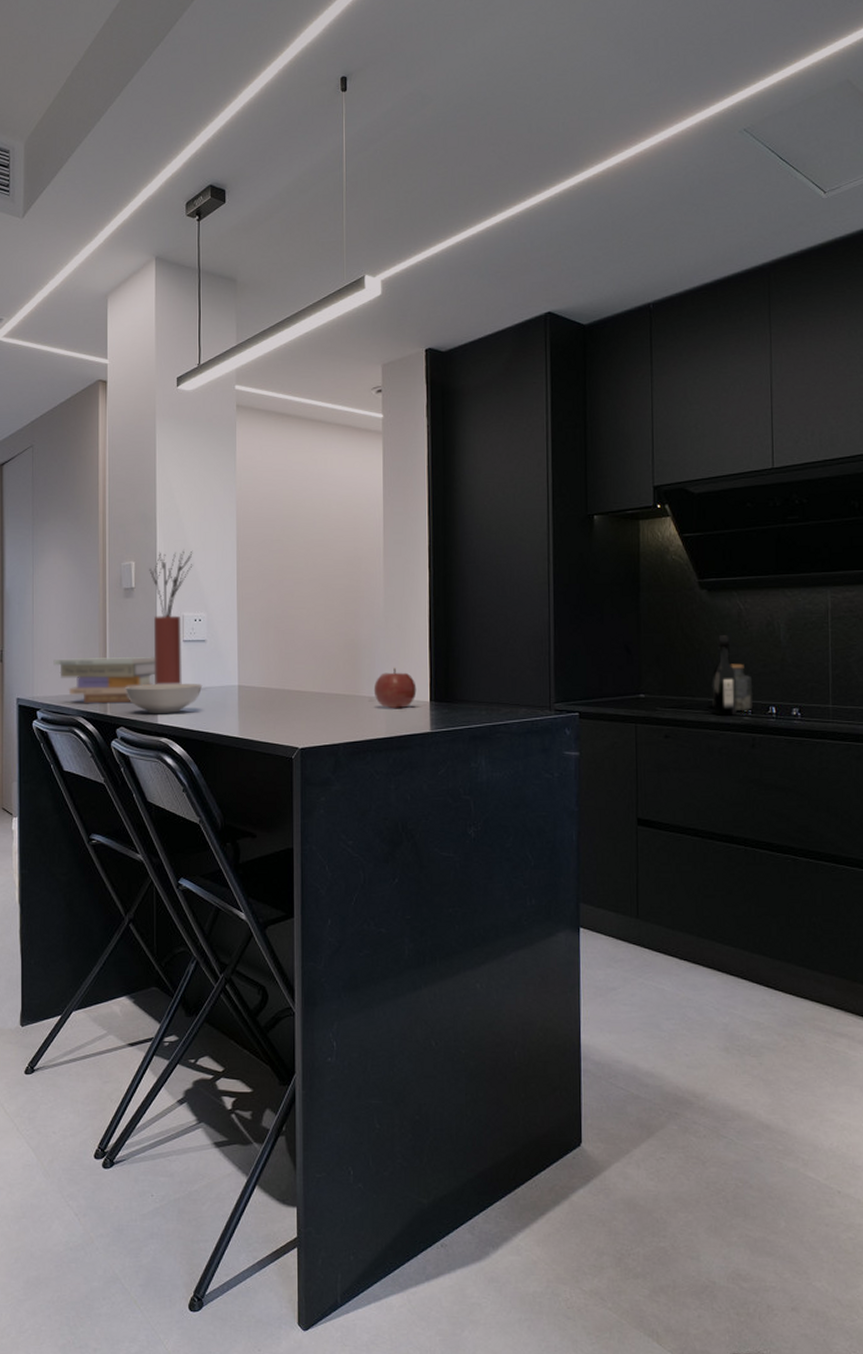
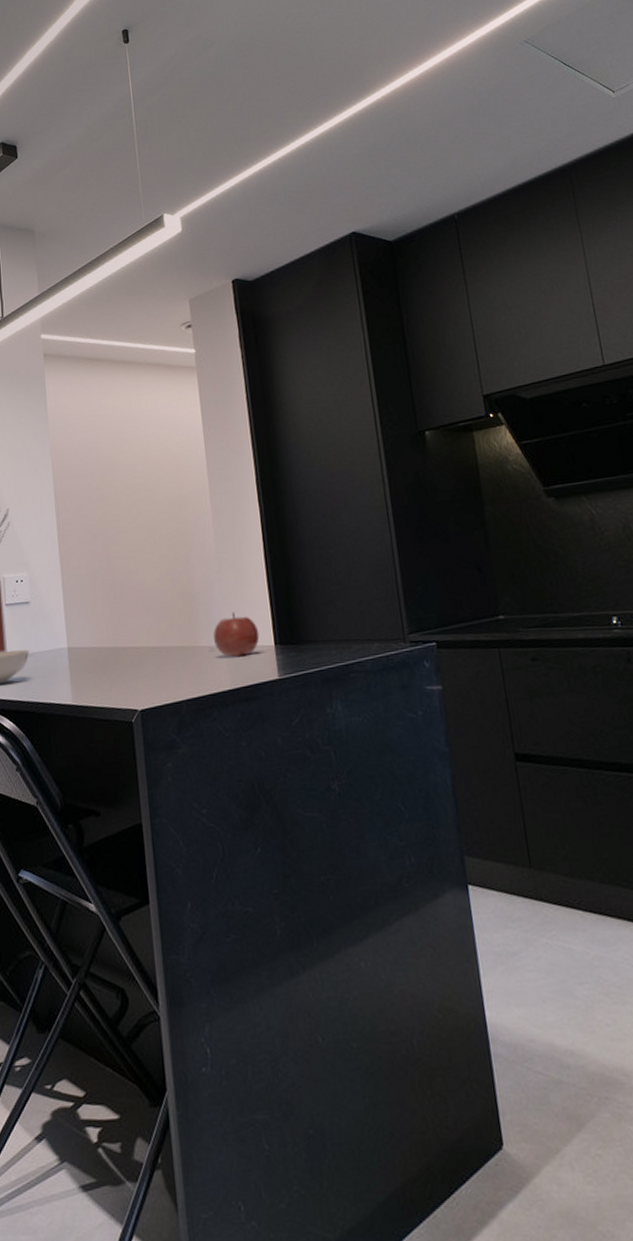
jar: present [712,663,754,710] -> none [573,572,622,625]
bottle: present [714,635,737,716] -> none [573,543,606,631]

